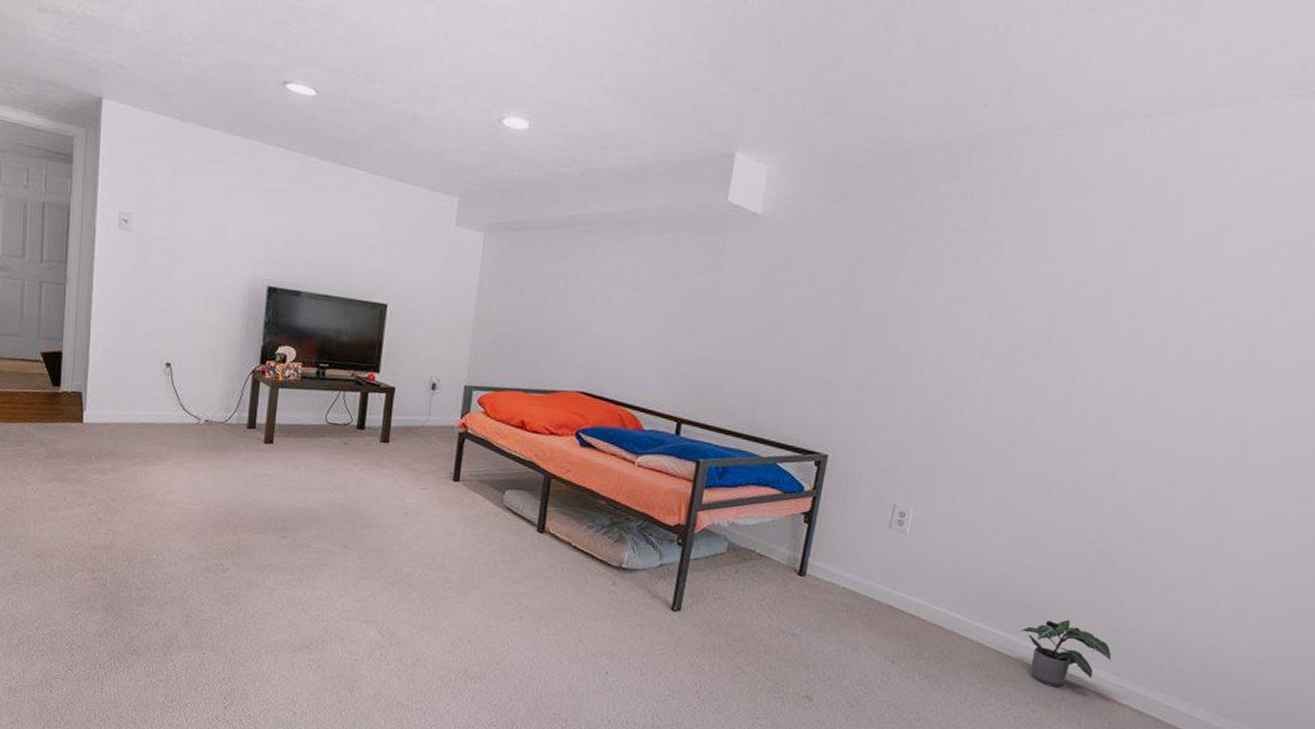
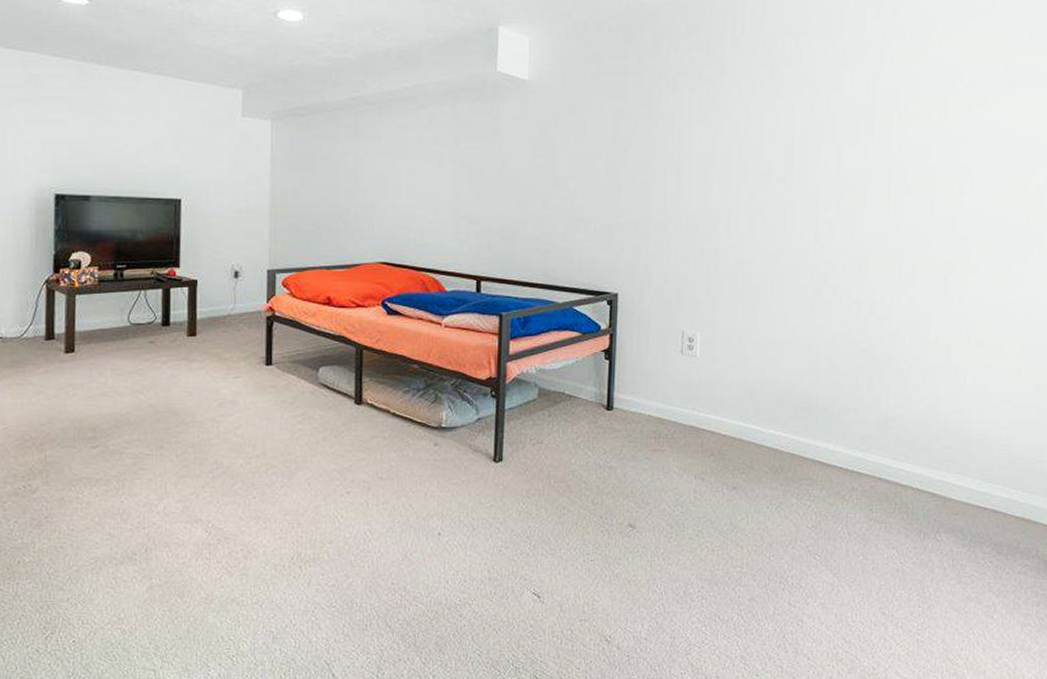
potted plant: present [1020,619,1112,687] -> none [807,415,888,479]

